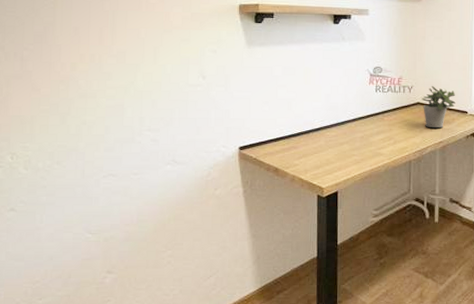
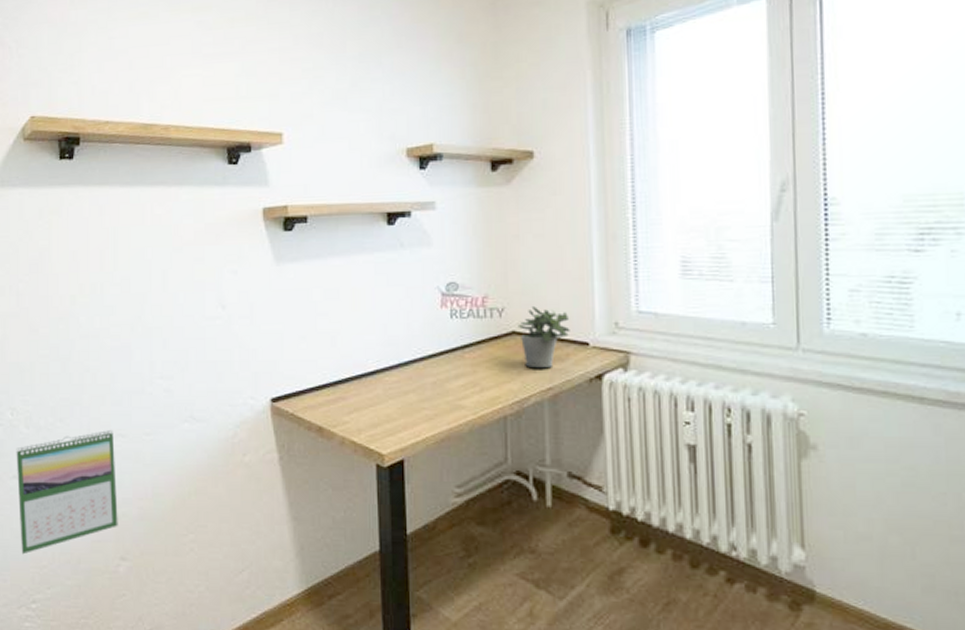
calendar: none [14,171,107,273] -> present [16,430,118,555]

